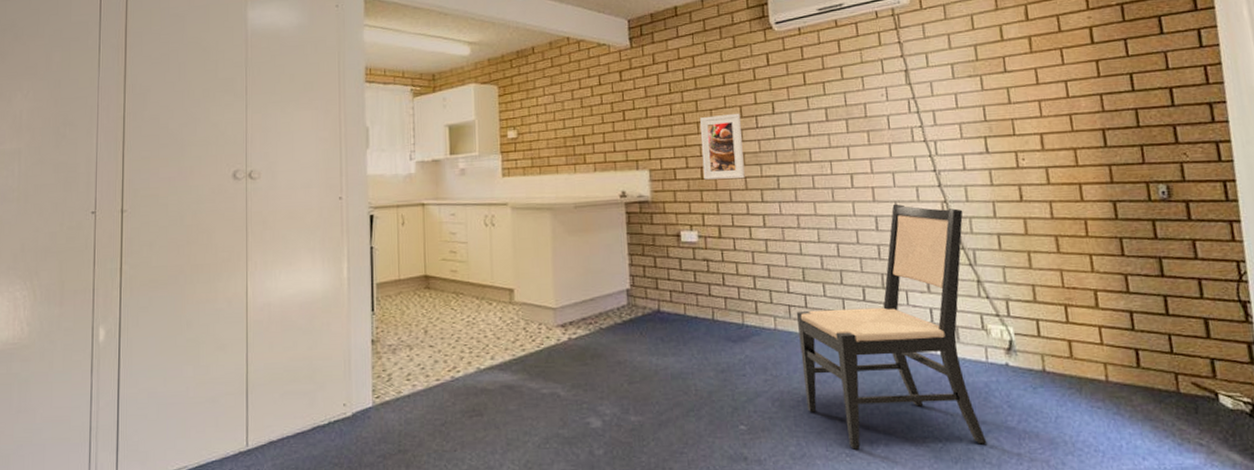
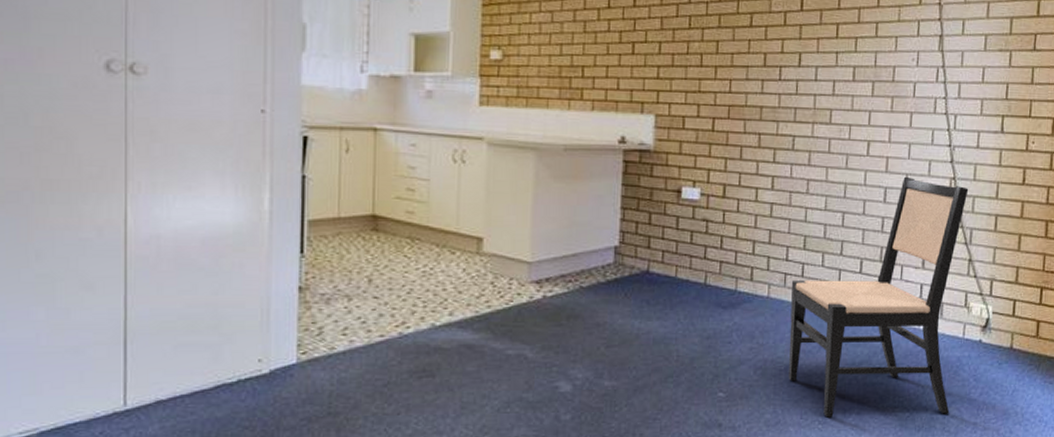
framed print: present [700,113,745,180] -> none [715,60,764,135]

